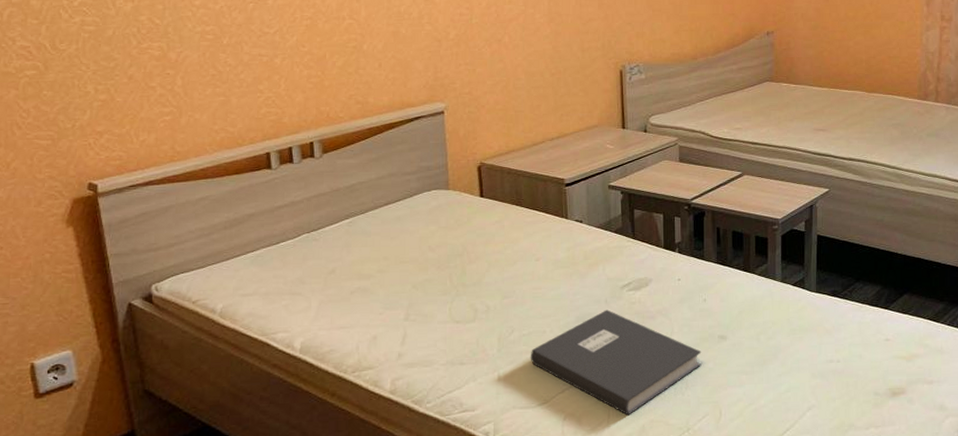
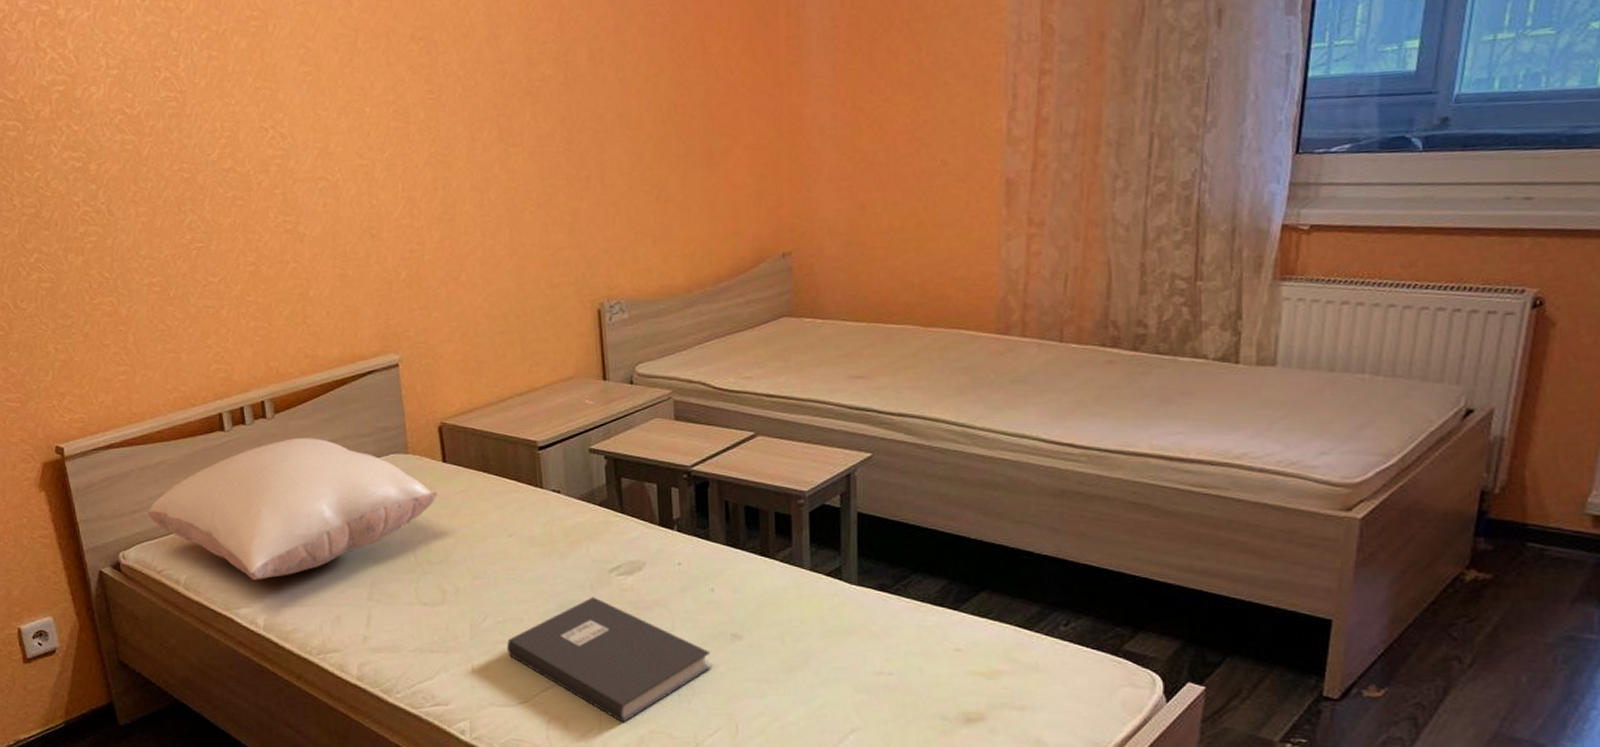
pillow: none [185,176,475,307] -> present [147,438,439,580]

